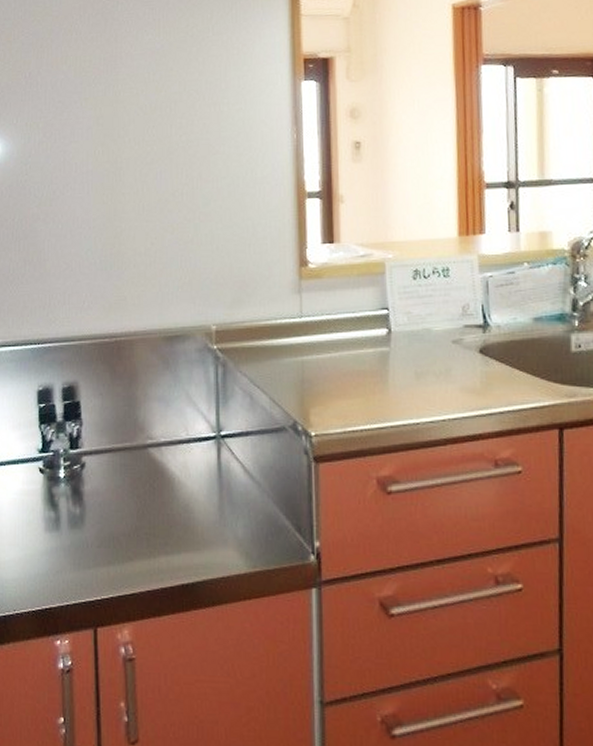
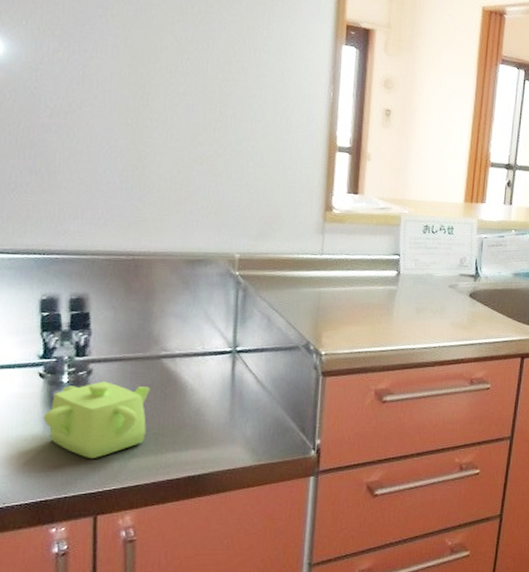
teapot: none [45,475,139,563] -> present [43,381,150,459]

